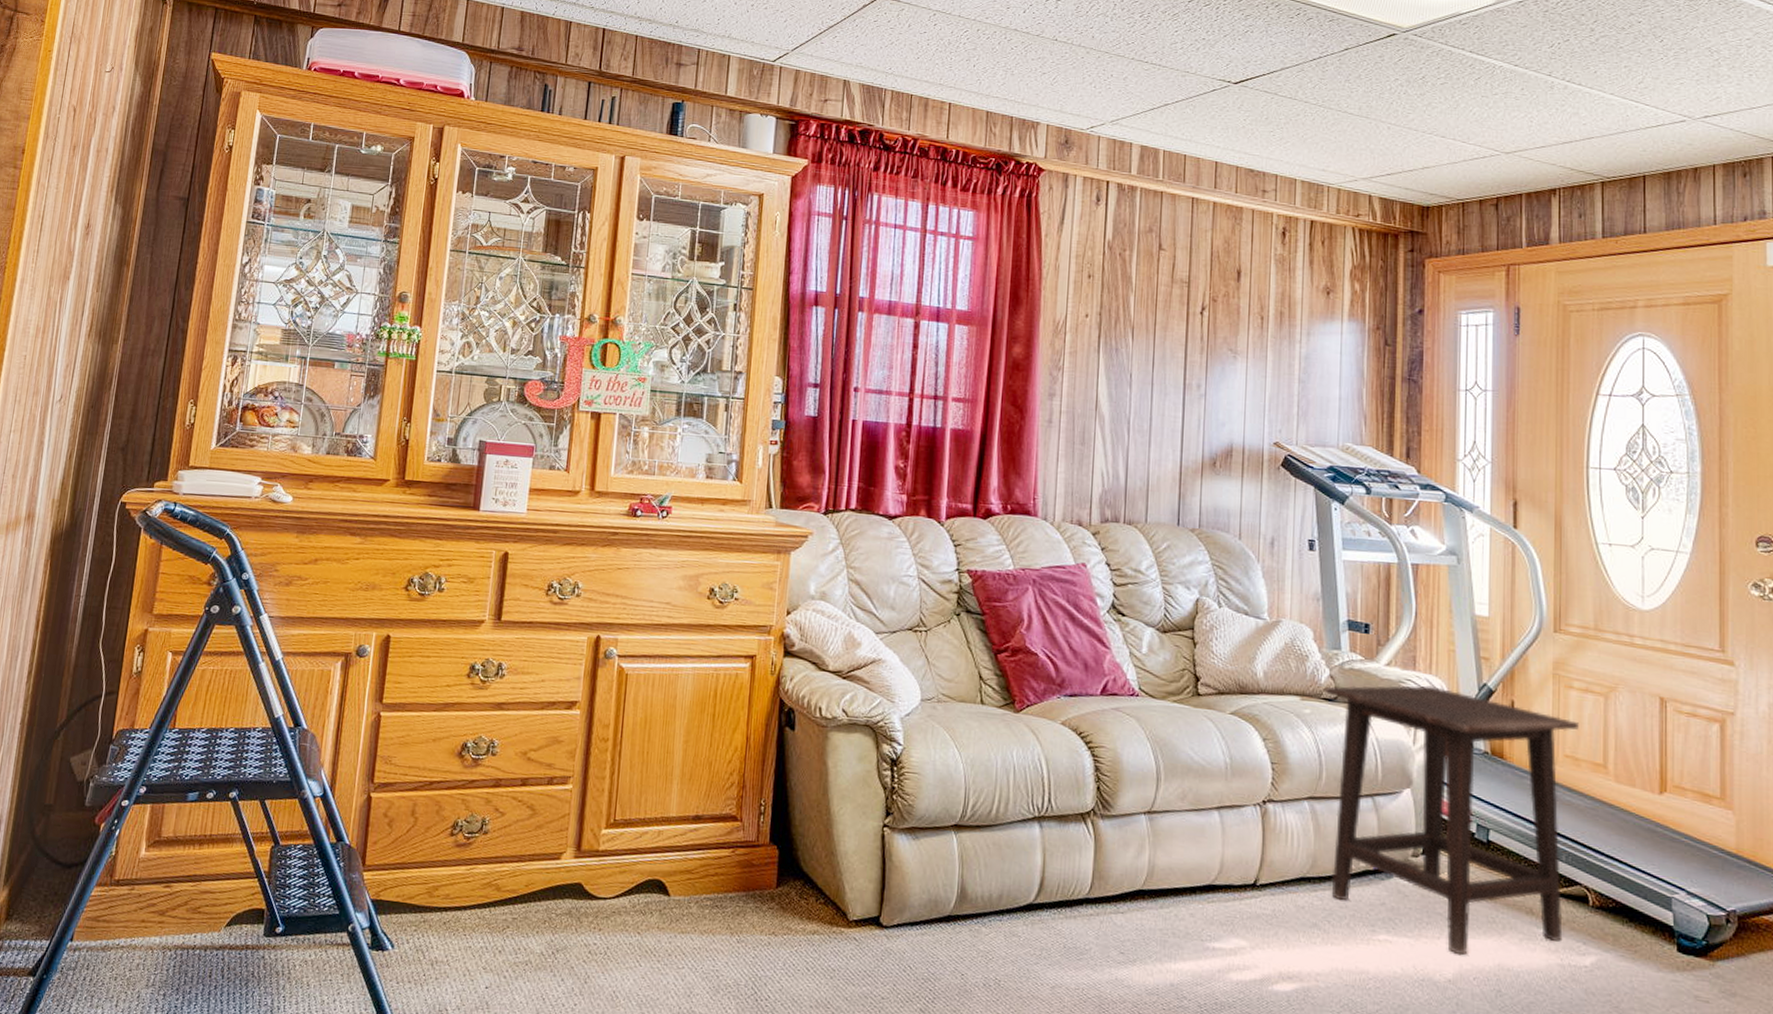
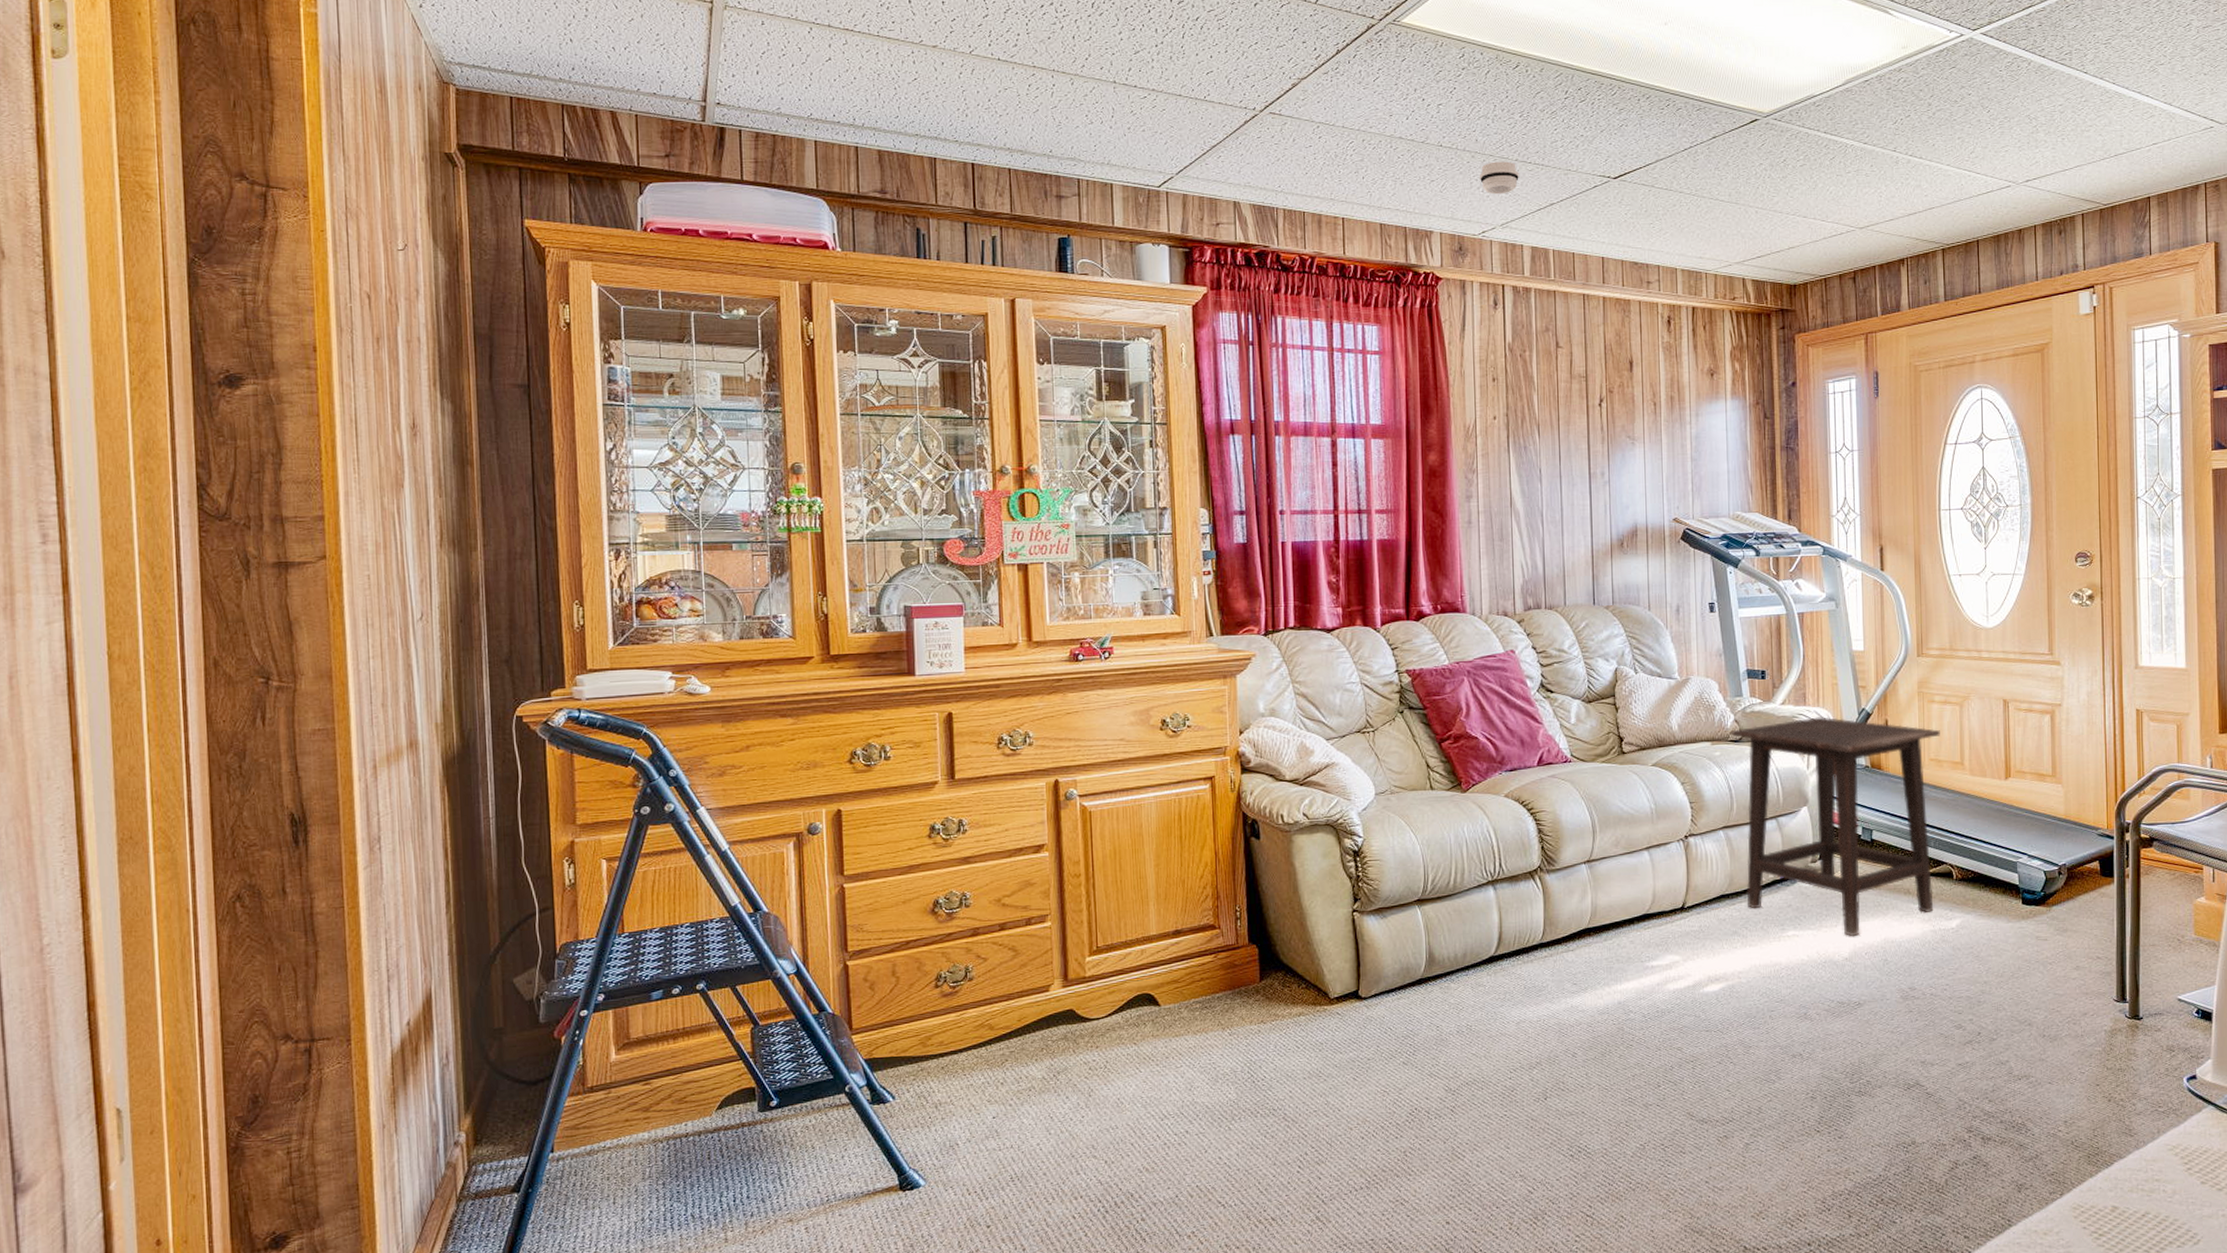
smoke detector: none [1093,58,1134,92] -> present [1480,161,1519,195]

